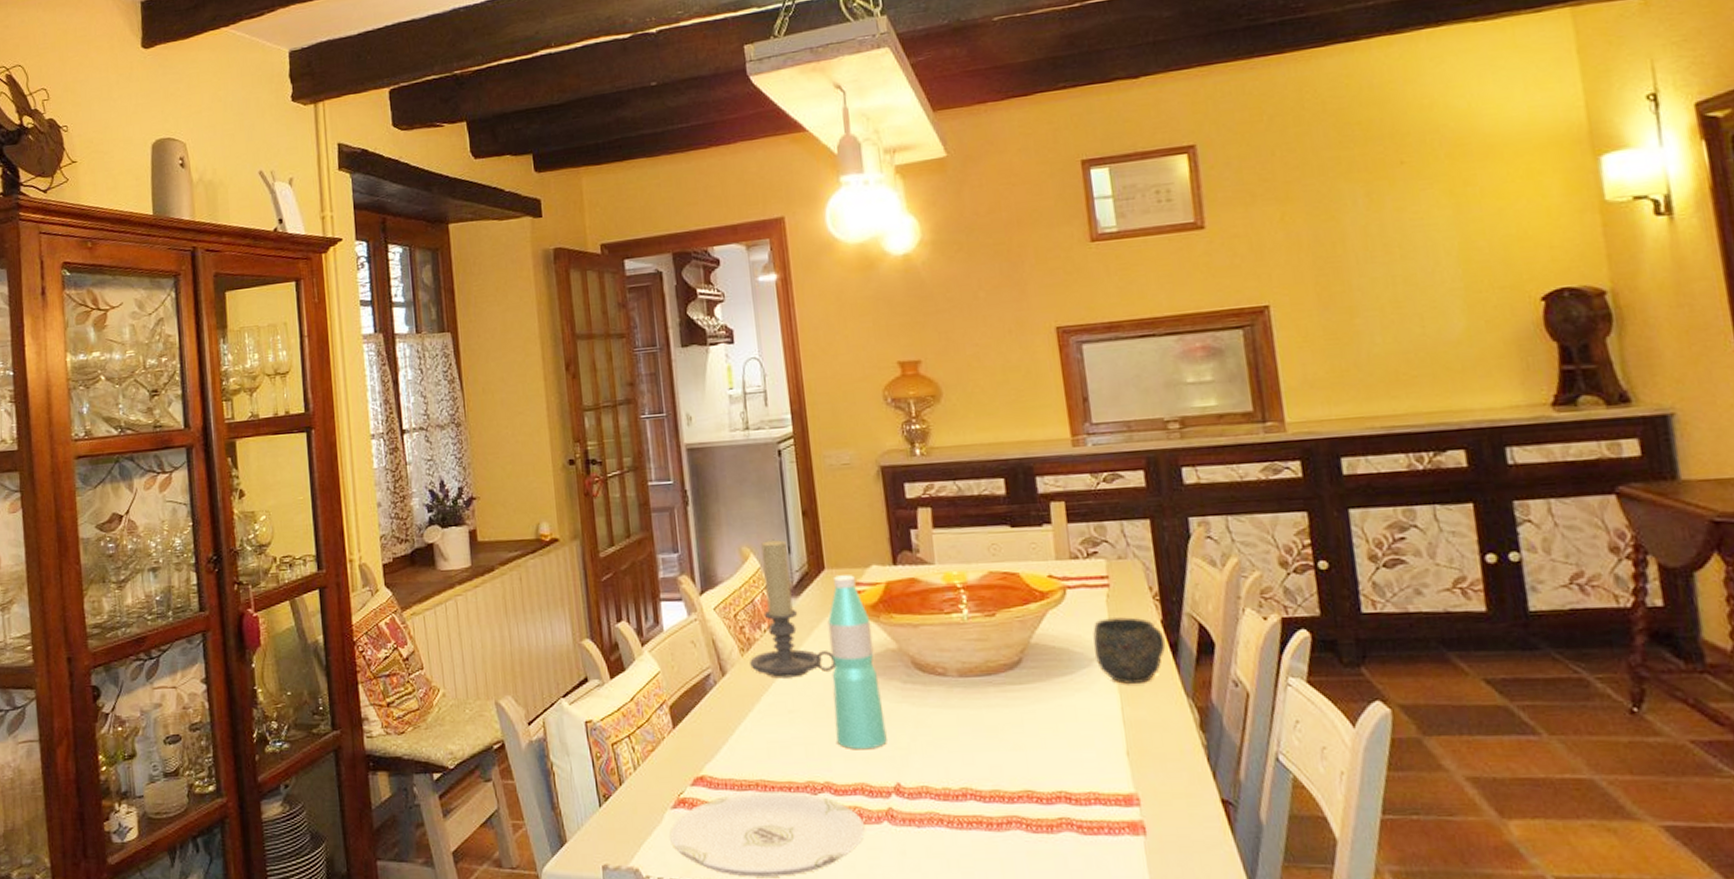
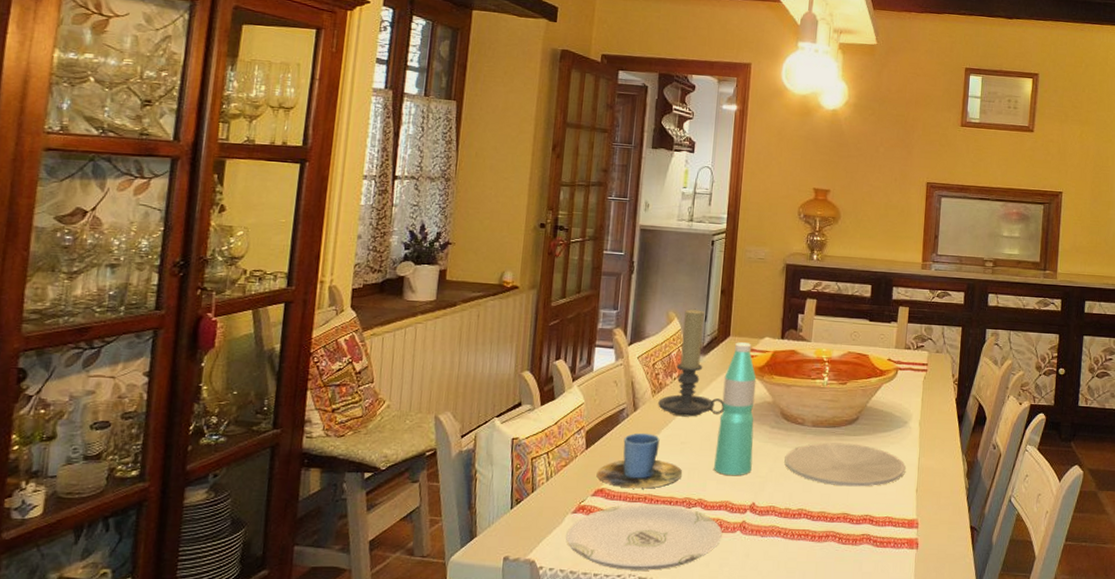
cup: none [691,702,799,774] -> present [596,433,683,489]
plate: none [929,695,1105,754] -> present [784,442,906,487]
mug: present [1093,617,1166,684] -> none [908,393,956,442]

